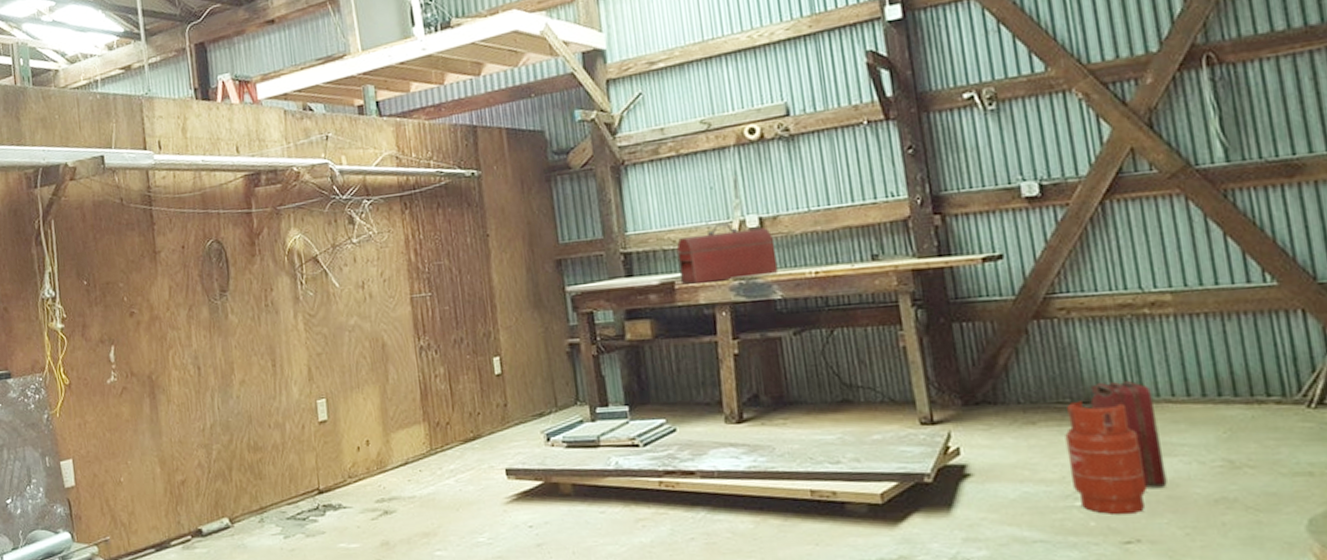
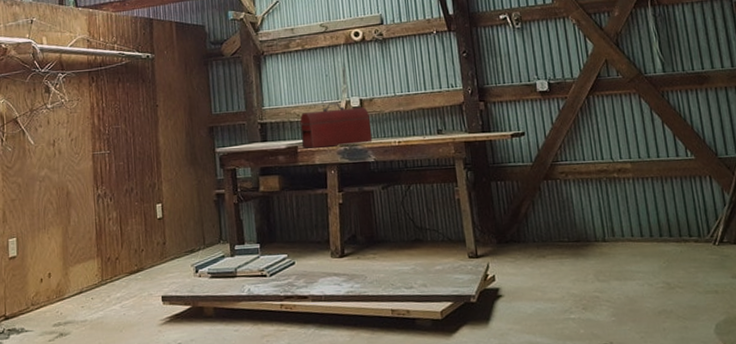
gas cylinder: present [1065,400,1148,514] -> none [564,240,617,324]
jerry can: present [1090,380,1167,488] -> none [580,225,629,304]

